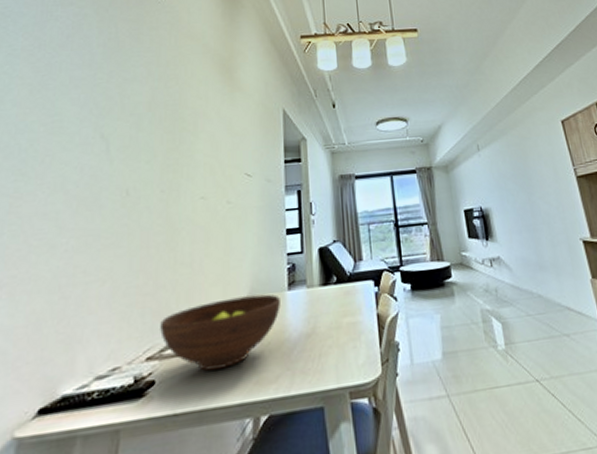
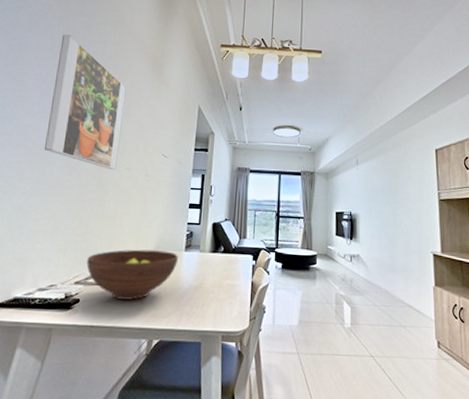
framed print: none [89,46,191,203] -> present [44,34,126,170]

